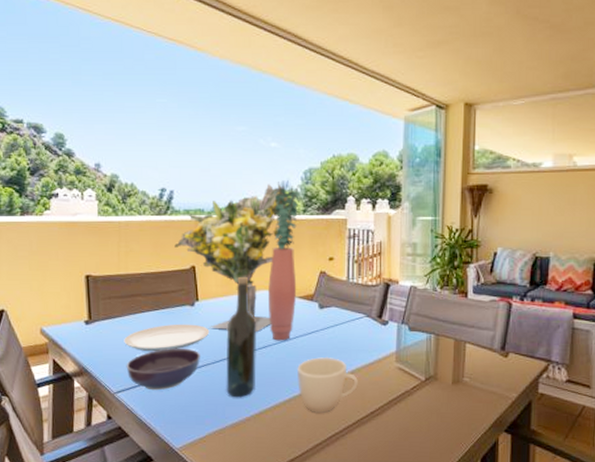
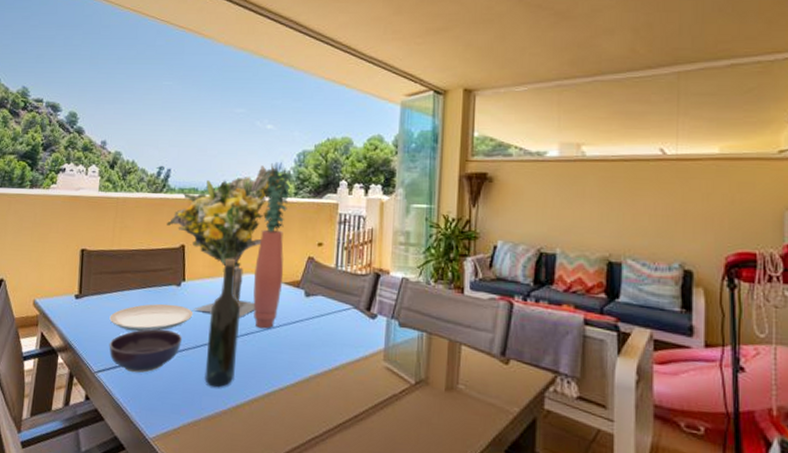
cup: present [296,356,358,414] -> none [278,349,342,412]

